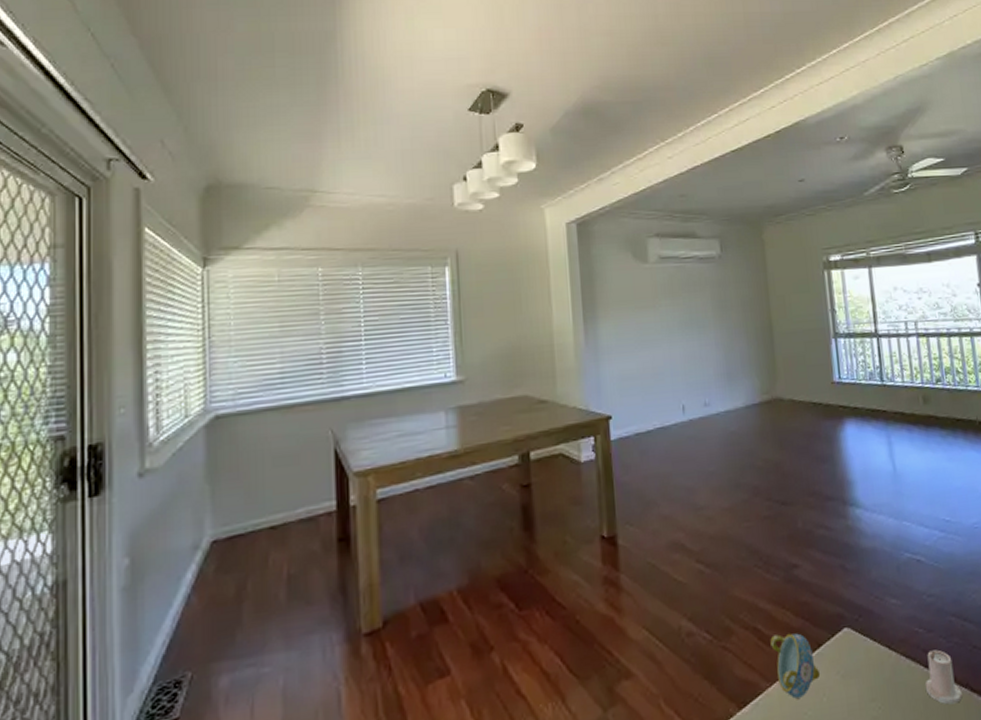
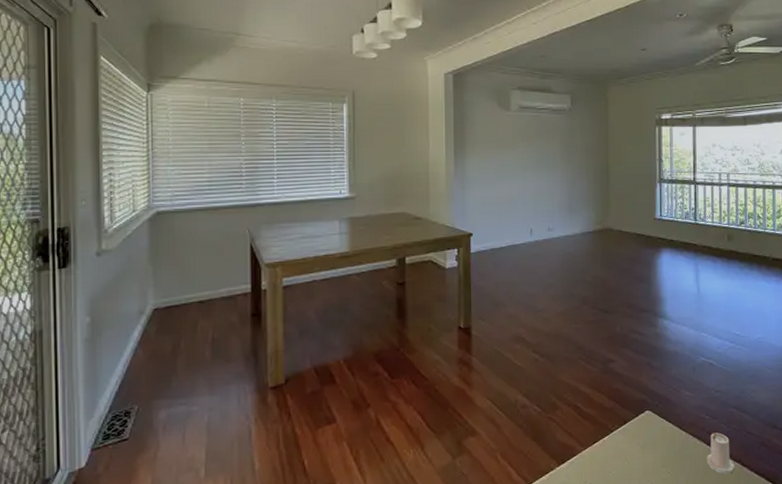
decorative bowl: present [770,633,820,699] -> none [587,411,623,461]

